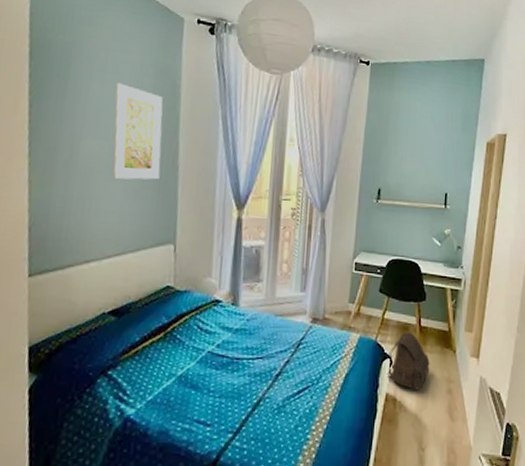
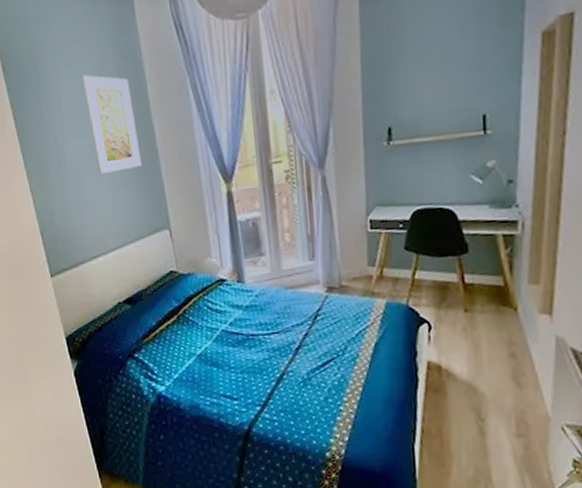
satchel: present [386,332,430,390] -> none [422,291,483,356]

